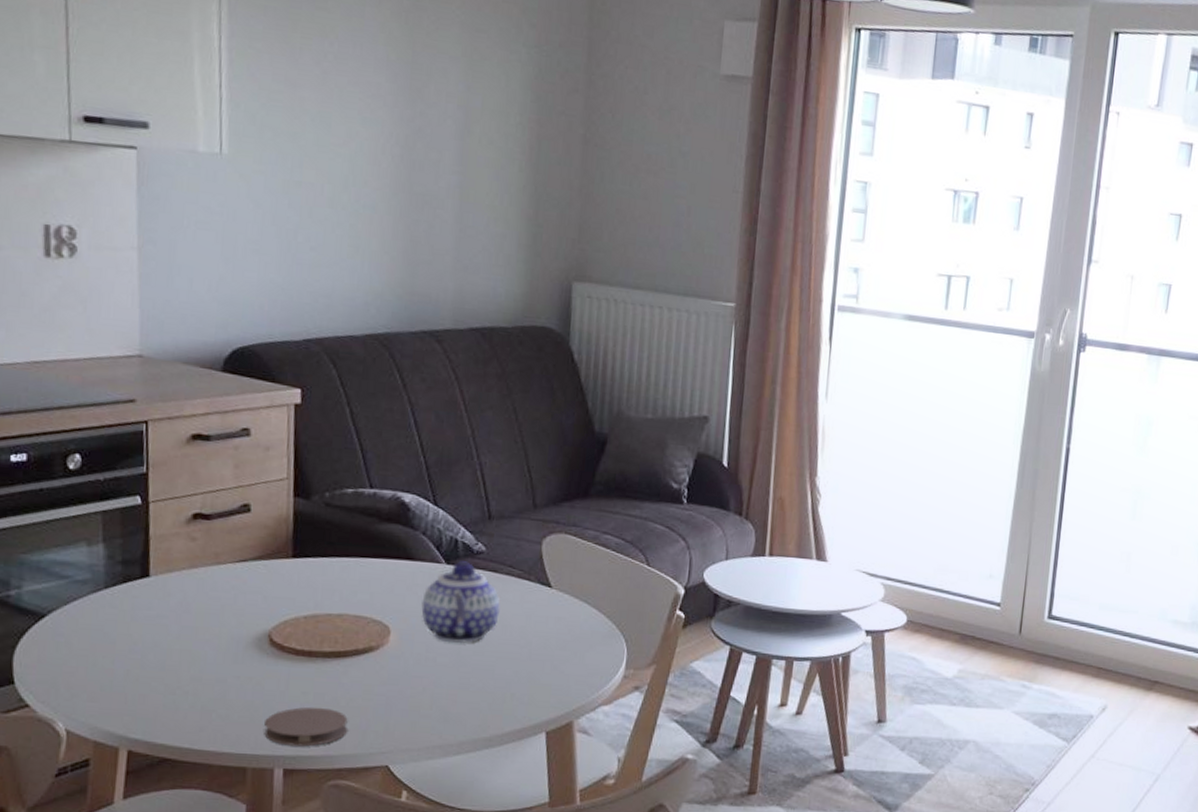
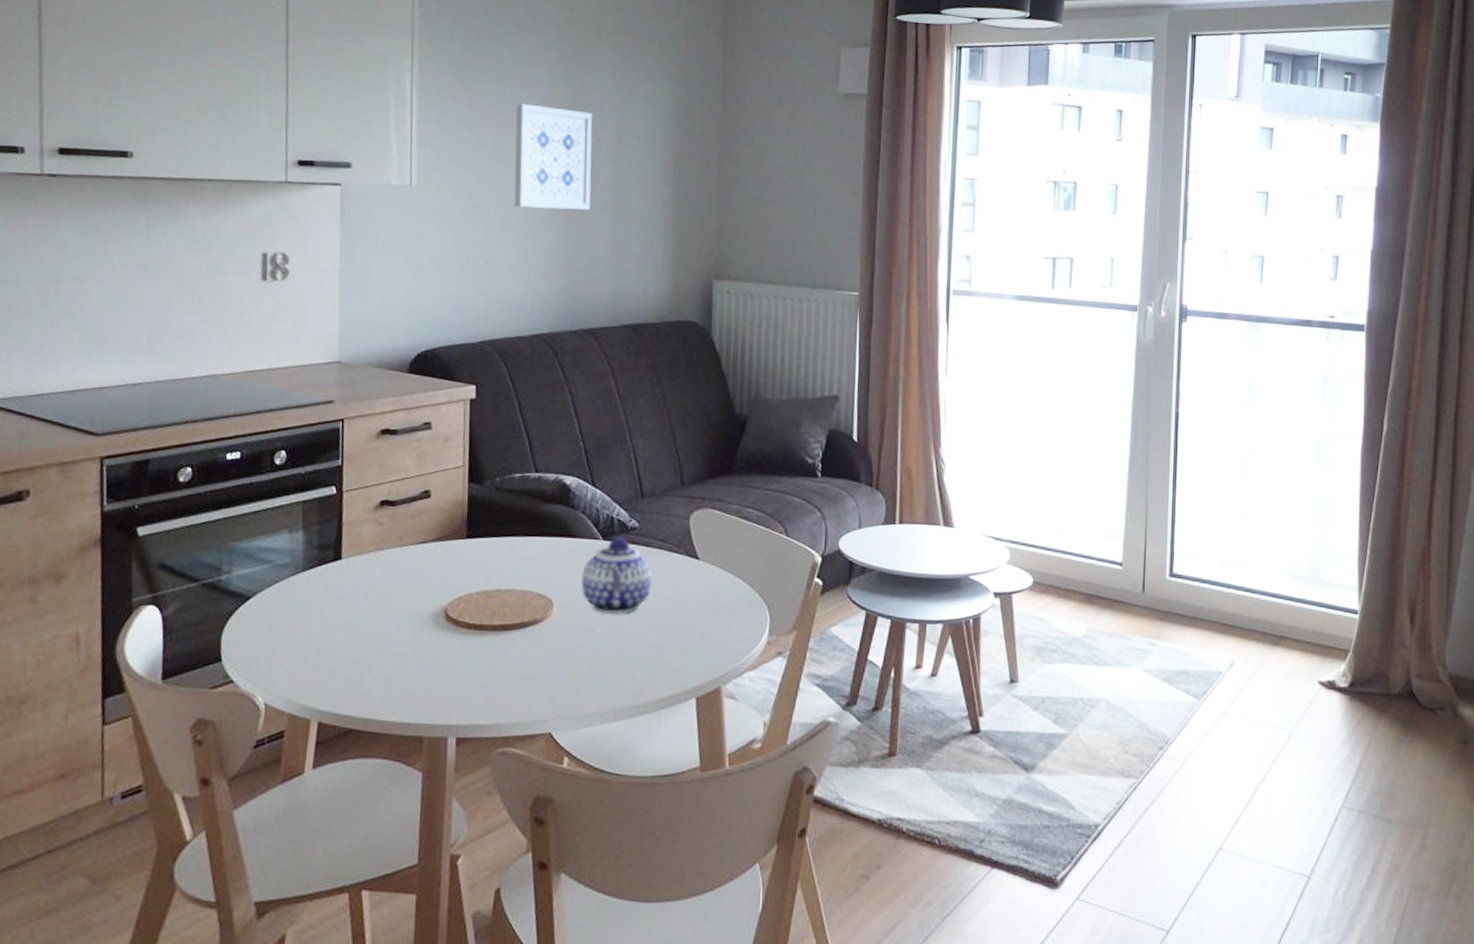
coaster: present [264,706,348,747] -> none [439,677,515,716]
wall art: none [344,62,436,195] -> present [514,103,593,211]

